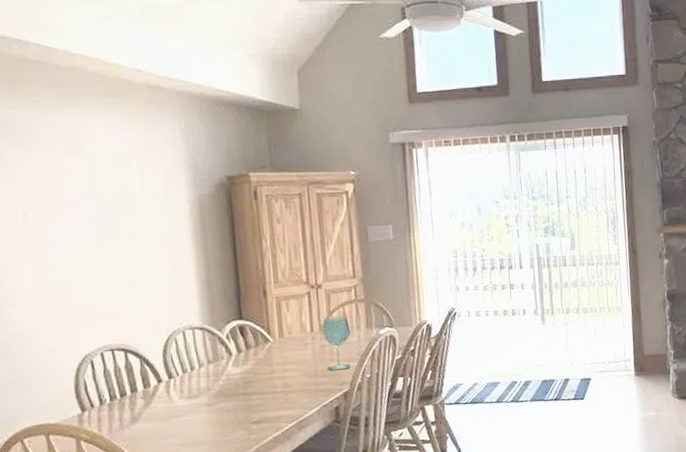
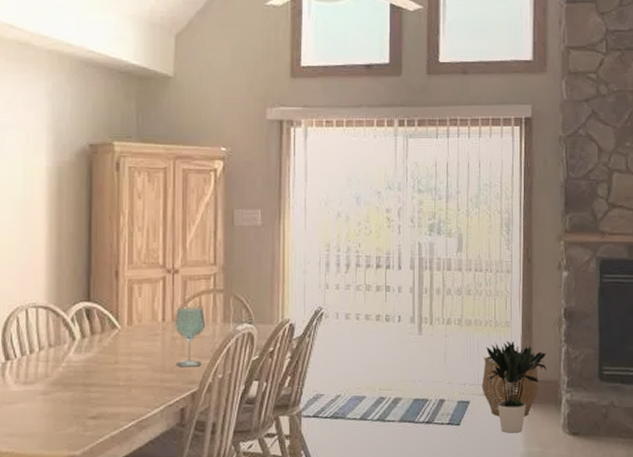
basket: none [600,335,650,389] -> present [482,356,539,417]
potted plant: none [602,323,656,403] -> present [486,340,547,433]

